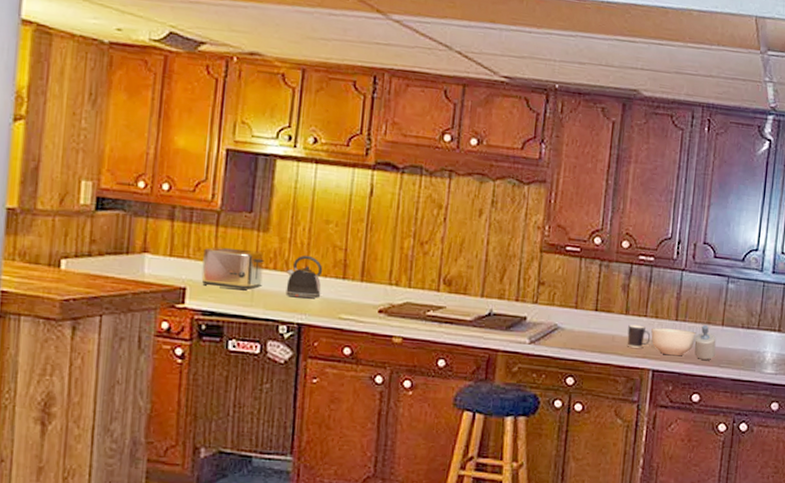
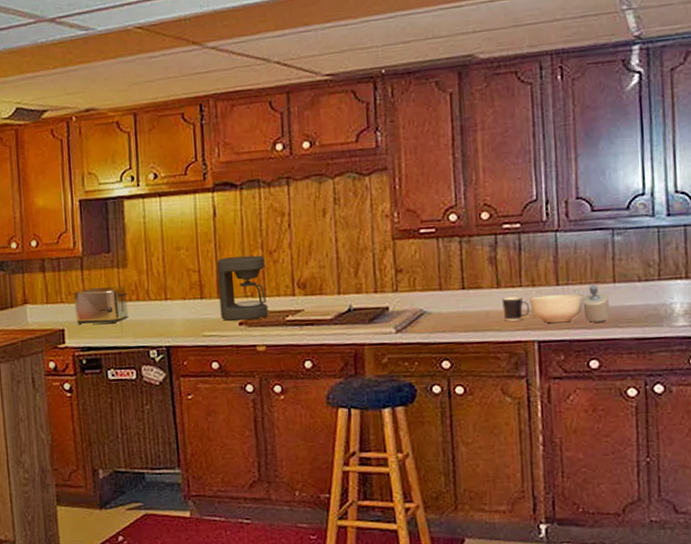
kettle: present [285,255,323,299] -> none [148,283,184,323]
coffee maker: none [361,240,415,310] -> present [217,255,268,321]

